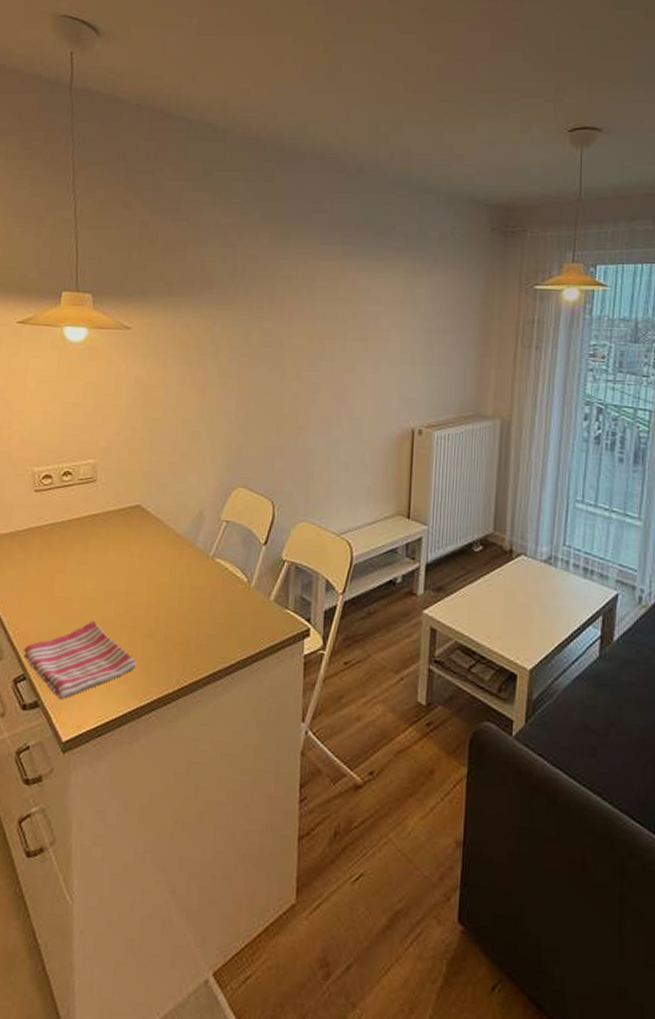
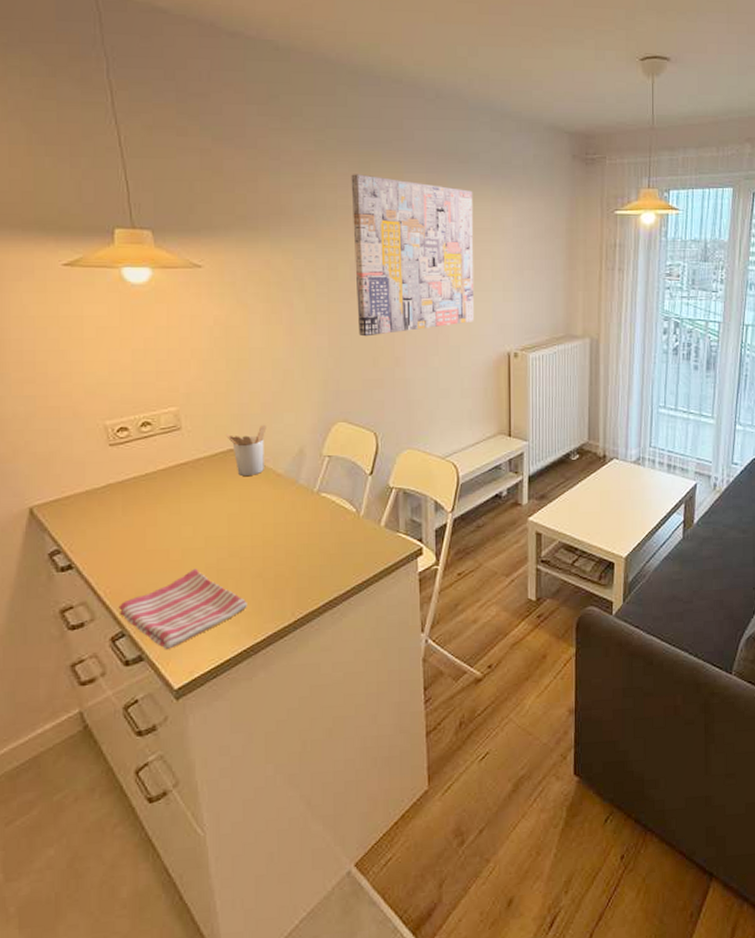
utensil holder: none [135,483,172,533] -> present [226,424,267,476]
wall art: none [265,245,387,404] -> present [351,174,474,337]

